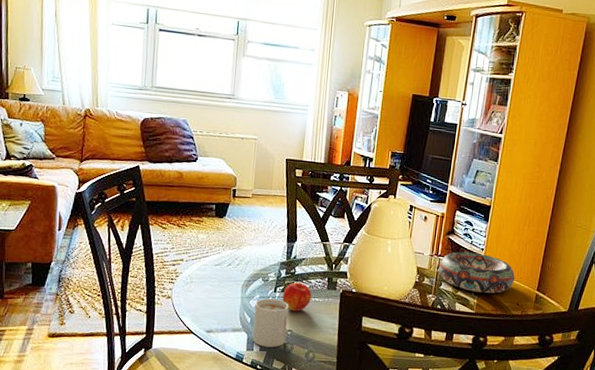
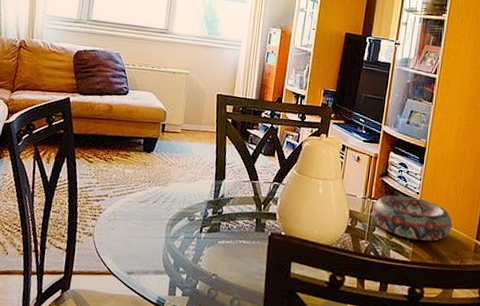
mug: present [252,298,289,348] -> none [175,239,215,293]
apple: present [282,282,312,311] -> none [208,222,239,254]

